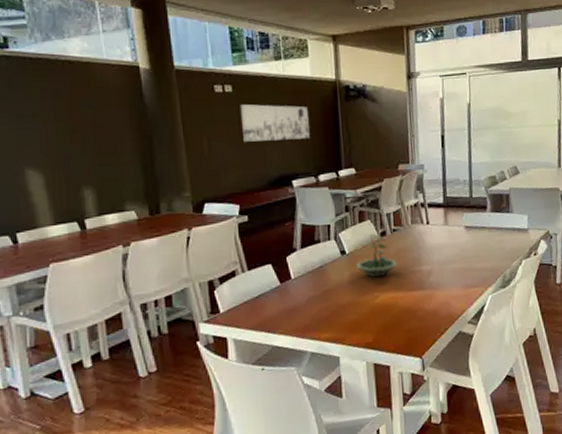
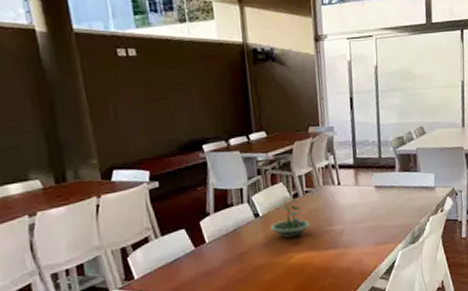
wall art: present [240,103,310,142] -> none [145,68,219,107]

